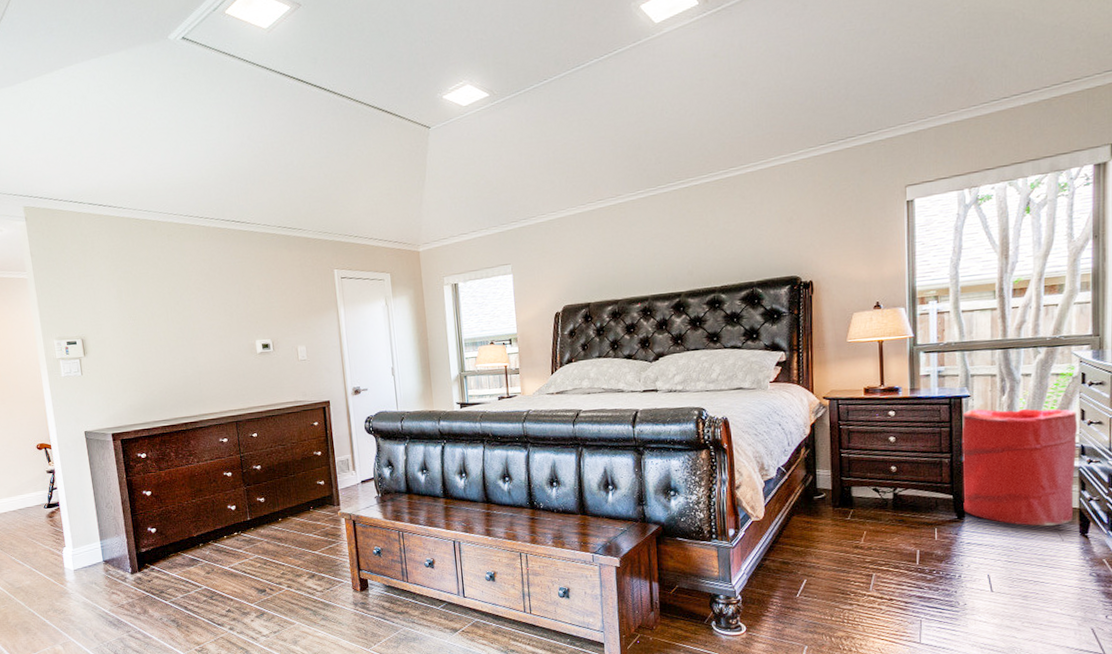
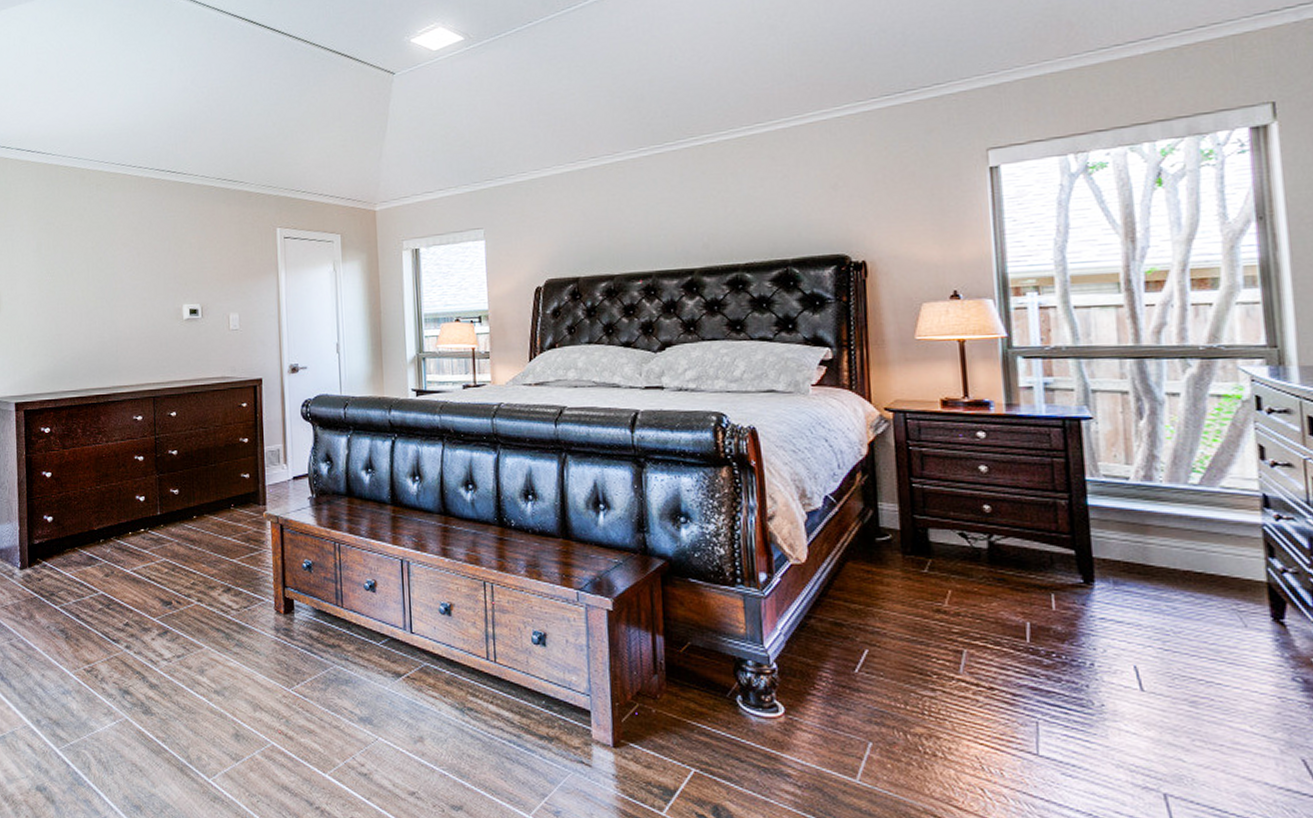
laundry hamper: present [961,408,1078,526] -> none [1082,435,1260,603]

